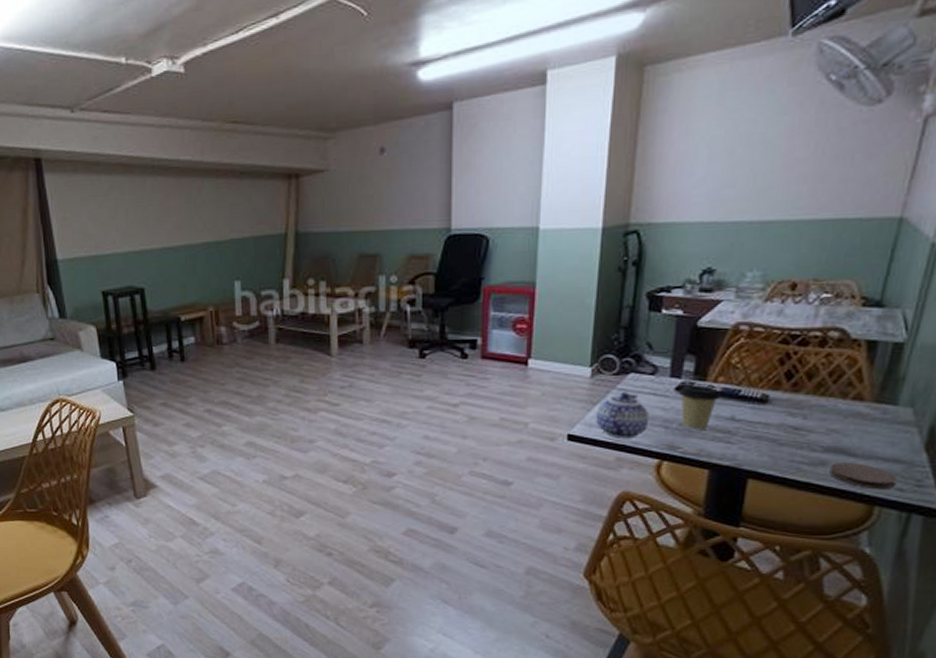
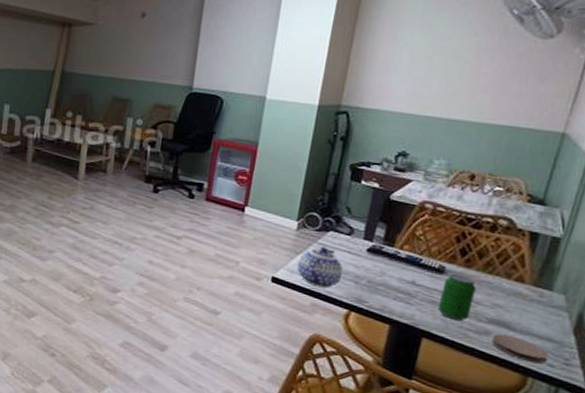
coffee cup: present [679,385,720,431] -> none [370,248,404,290]
beverage can: none [763,401,808,455] -> present [437,273,477,321]

